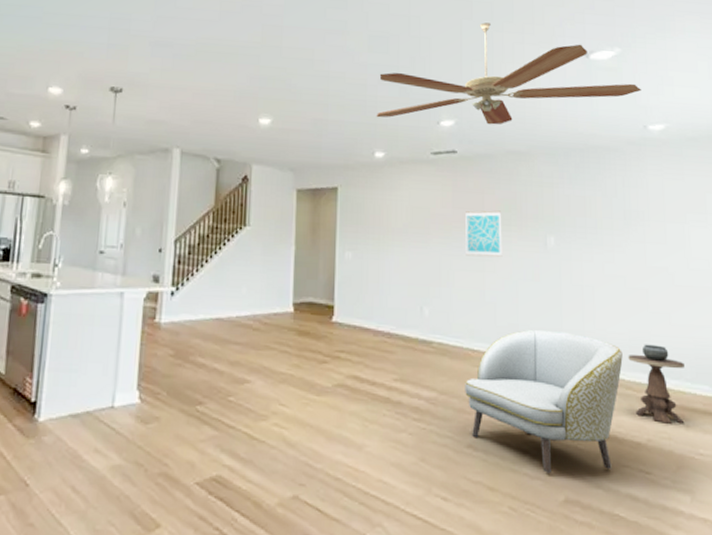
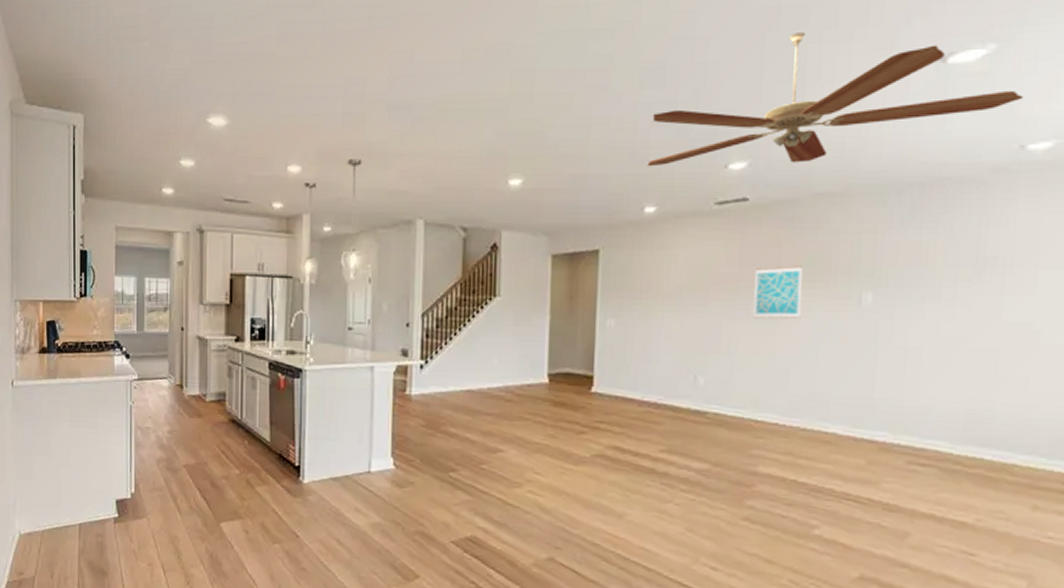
armchair: present [465,329,623,473] -> none [743,398,953,549]
side table: present [628,344,684,424] -> none [960,414,1041,503]

